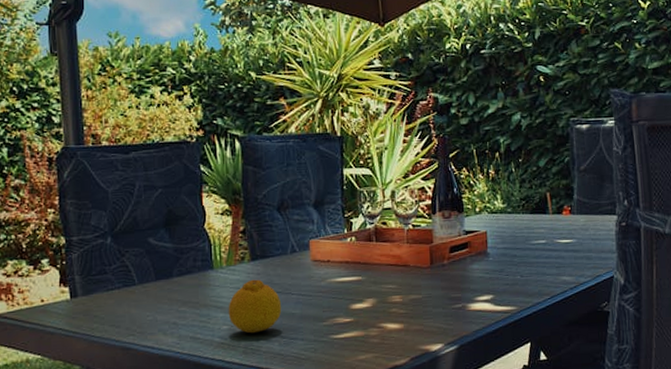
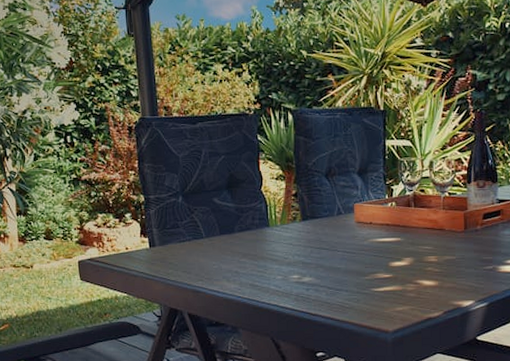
fruit: present [228,279,282,334] -> none [282,237,329,284]

